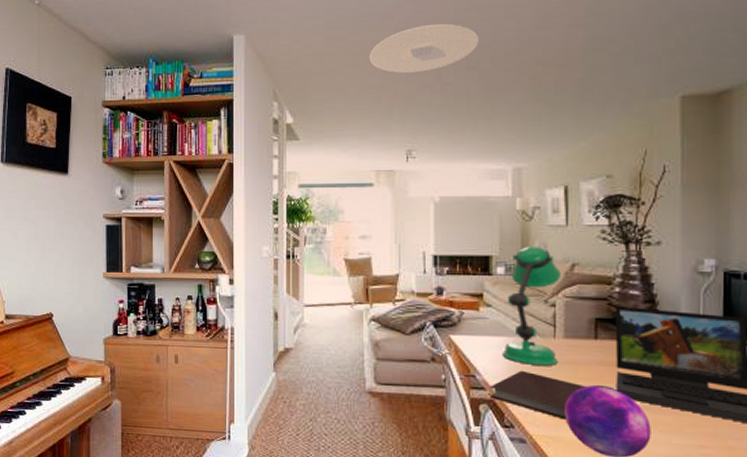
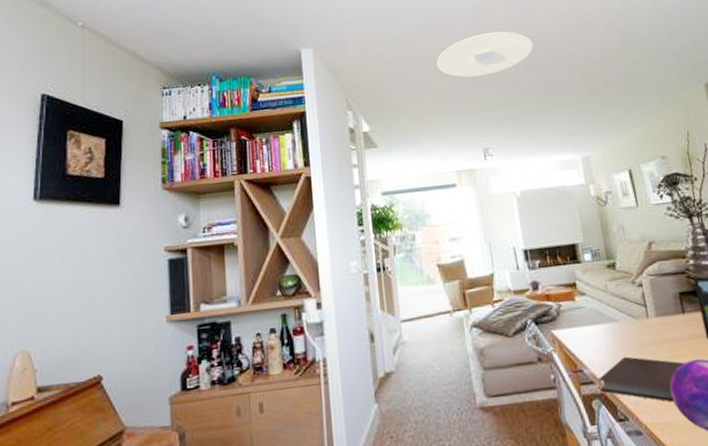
desk lamp: present [501,247,561,366] -> none [596,229,656,350]

